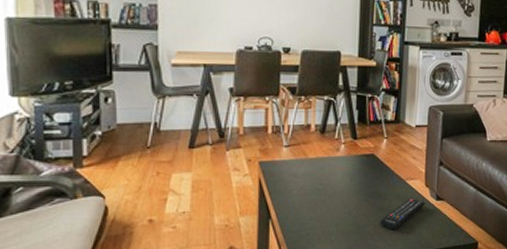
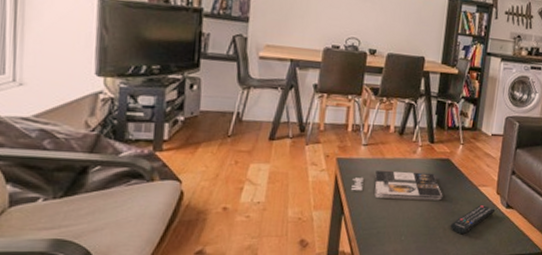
magazine: none [276,170,370,199] -> present [351,171,443,201]

